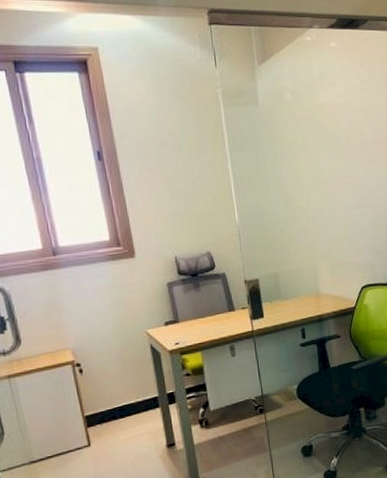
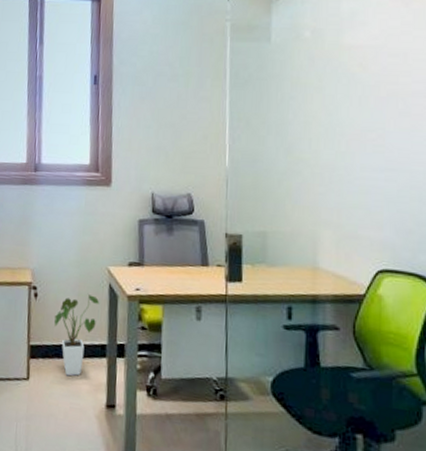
house plant: none [104,358,145,433] -> present [54,295,100,377]

